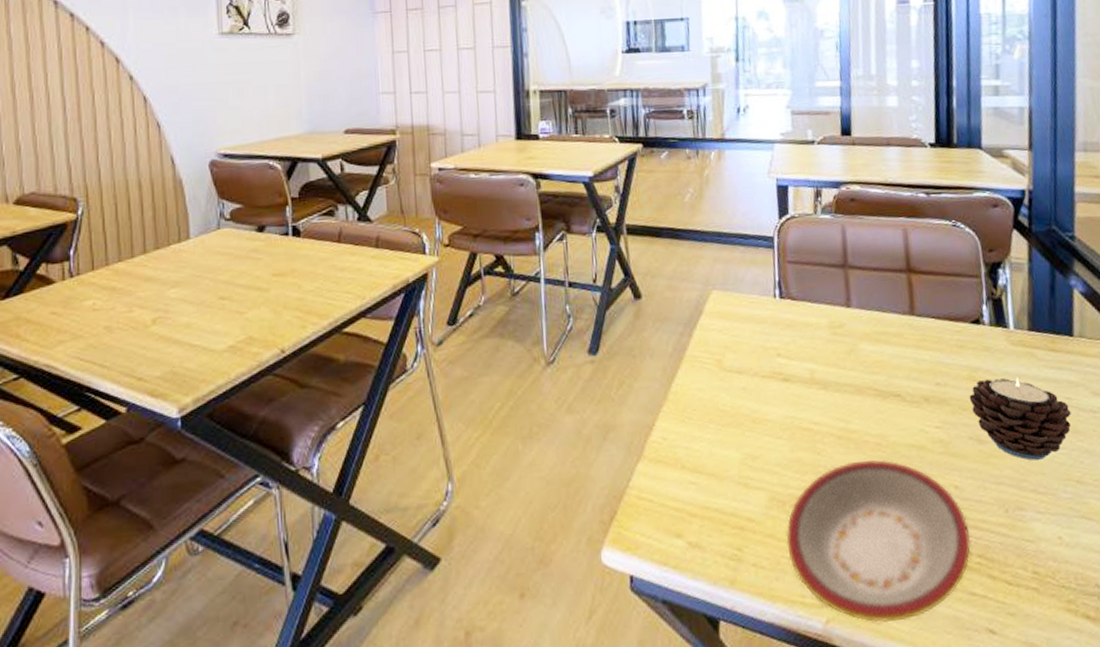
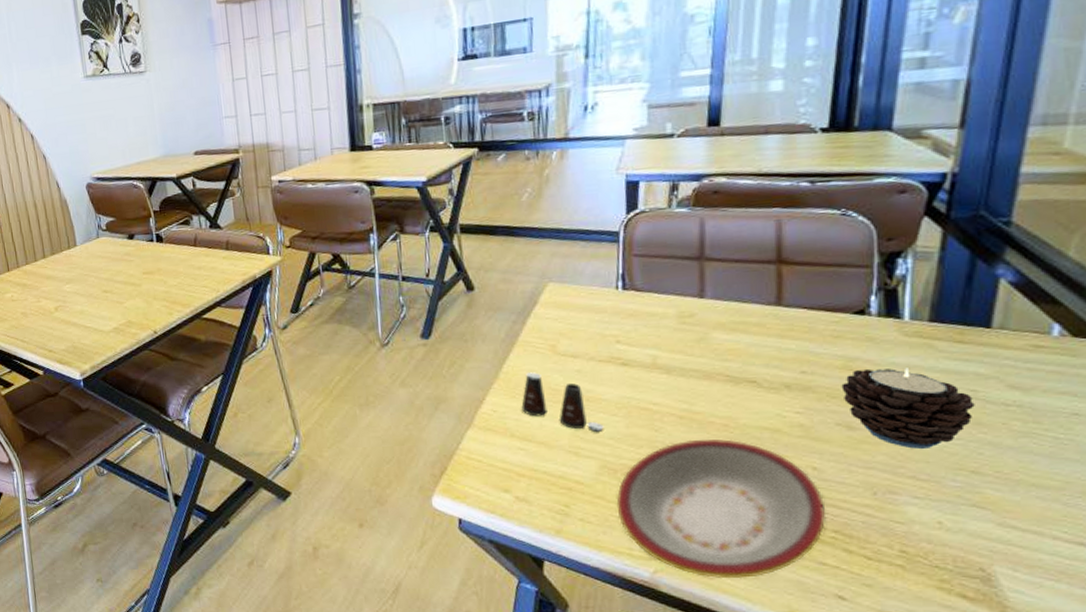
salt shaker: none [690,391,771,460] -> present [521,372,604,433]

